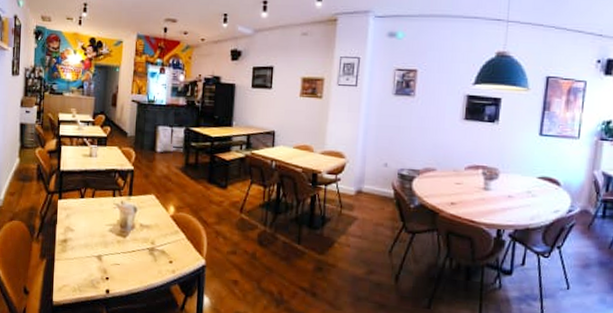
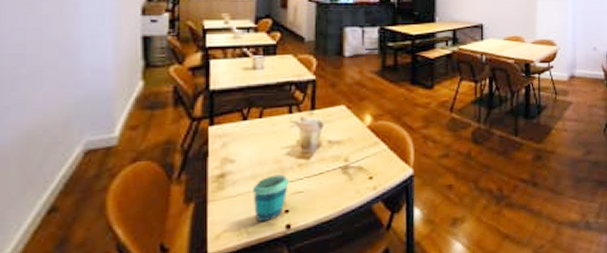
cup: none [84,246,111,284] -> present [252,174,290,222]

